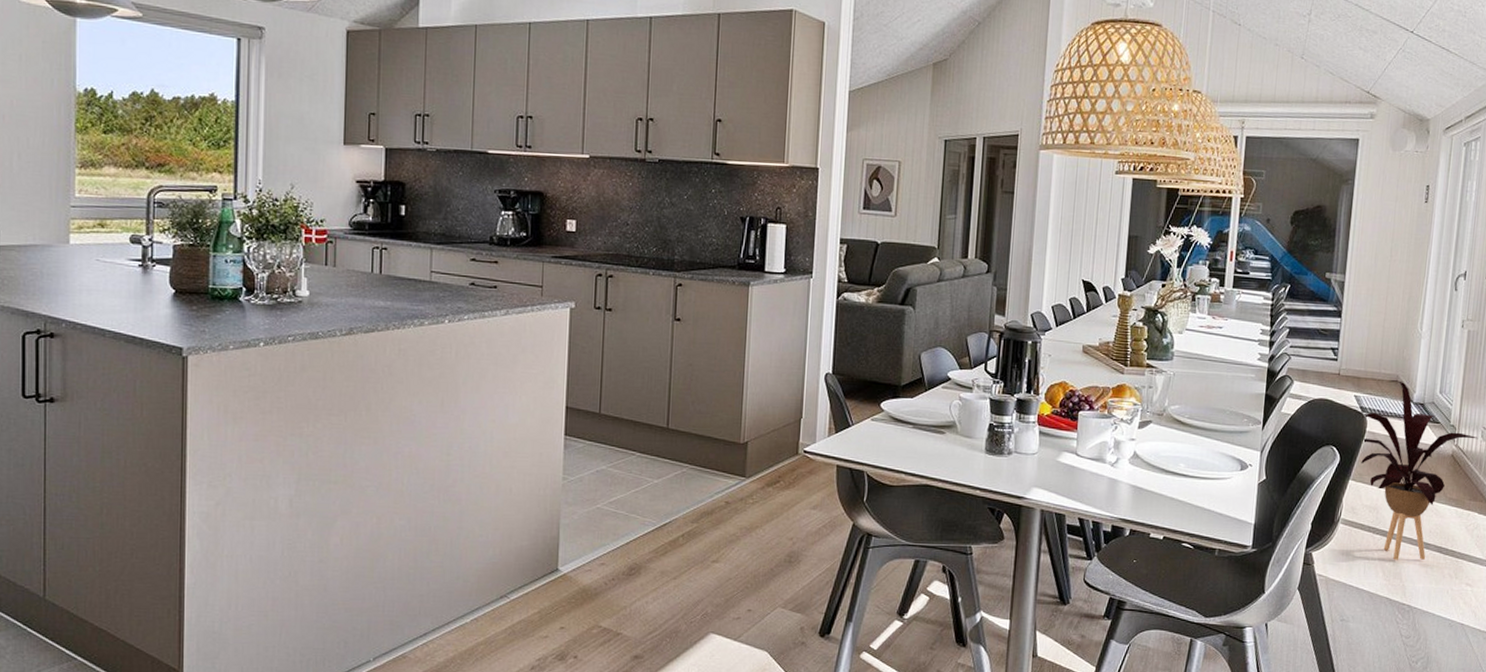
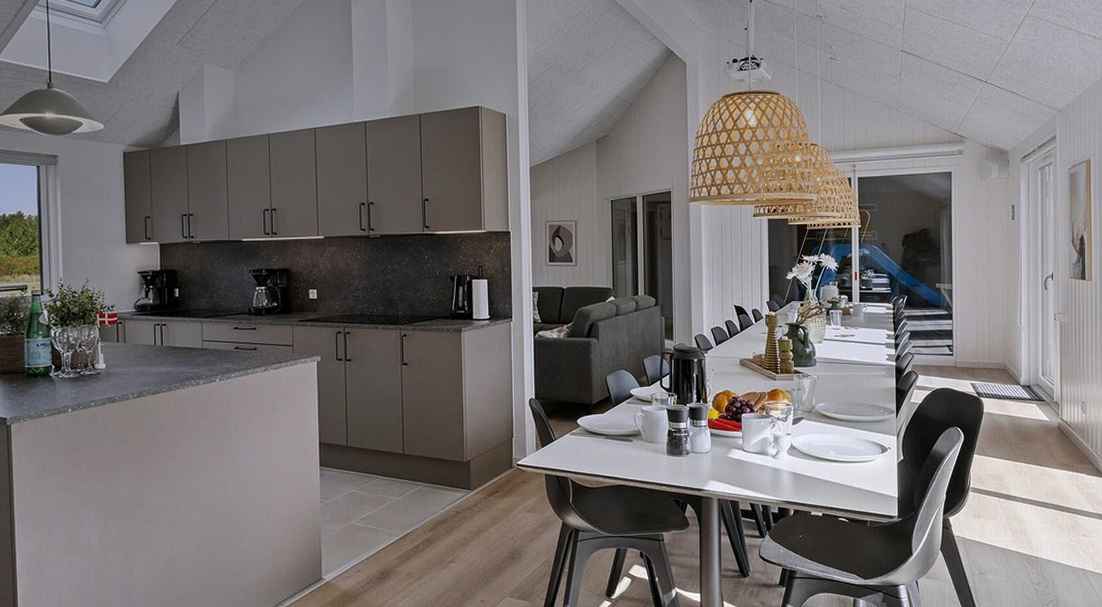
house plant: present [1361,380,1478,560] -> none [979,368,1079,519]

